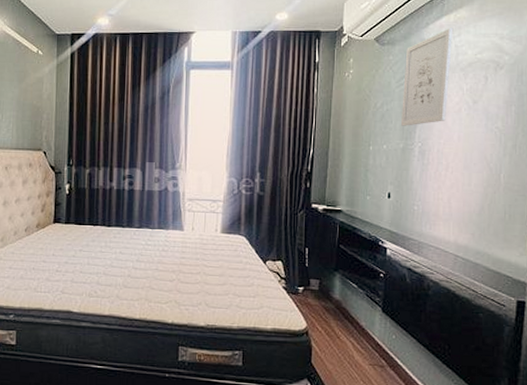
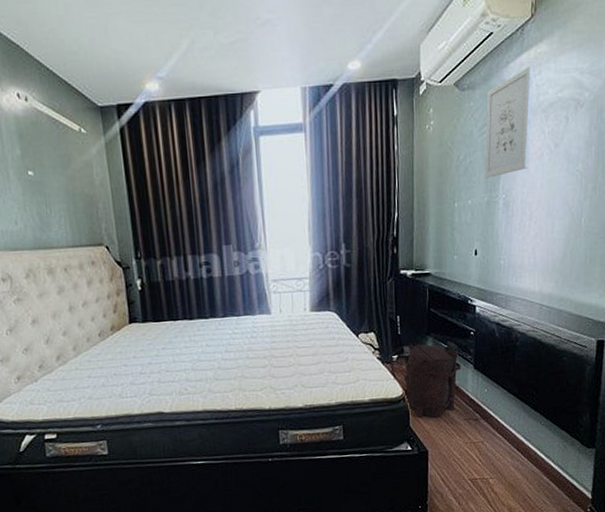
backpack: none [294,277,369,358] -> present [389,341,461,418]

